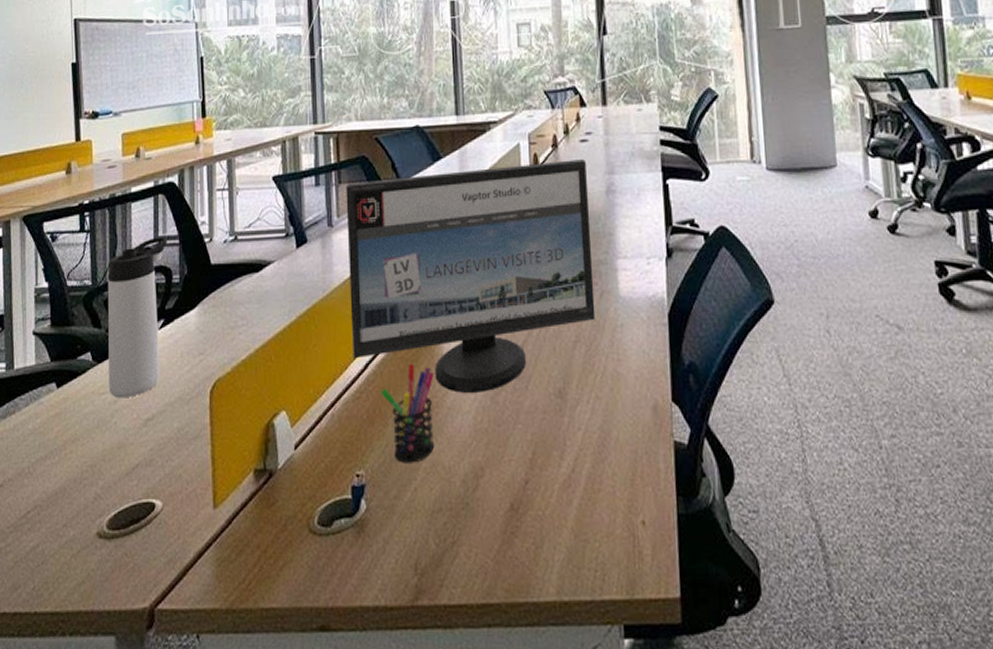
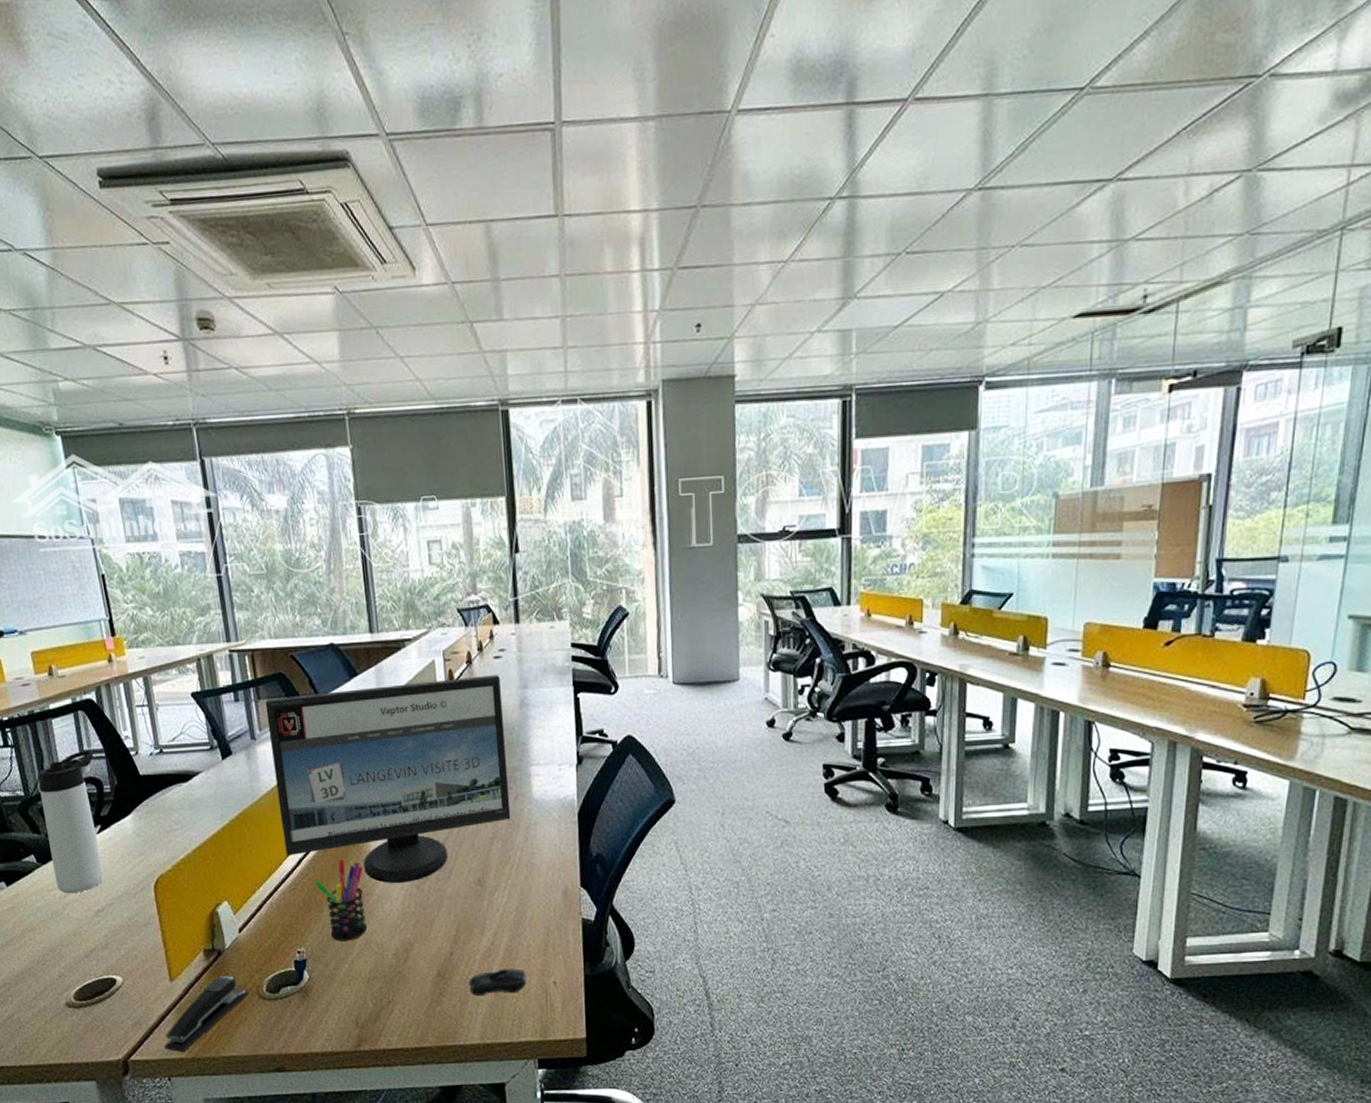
stapler: none [197,503,299,600] -> present [164,976,250,1052]
computer mouse: none [545,503,612,537] -> present [469,968,527,995]

